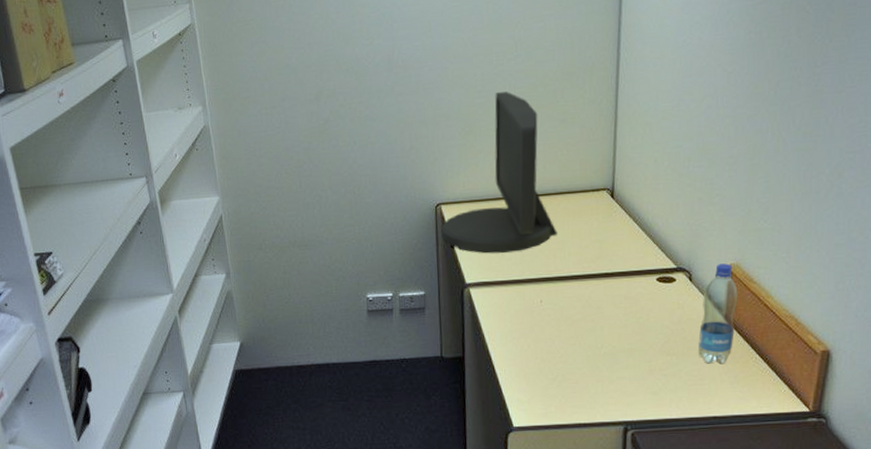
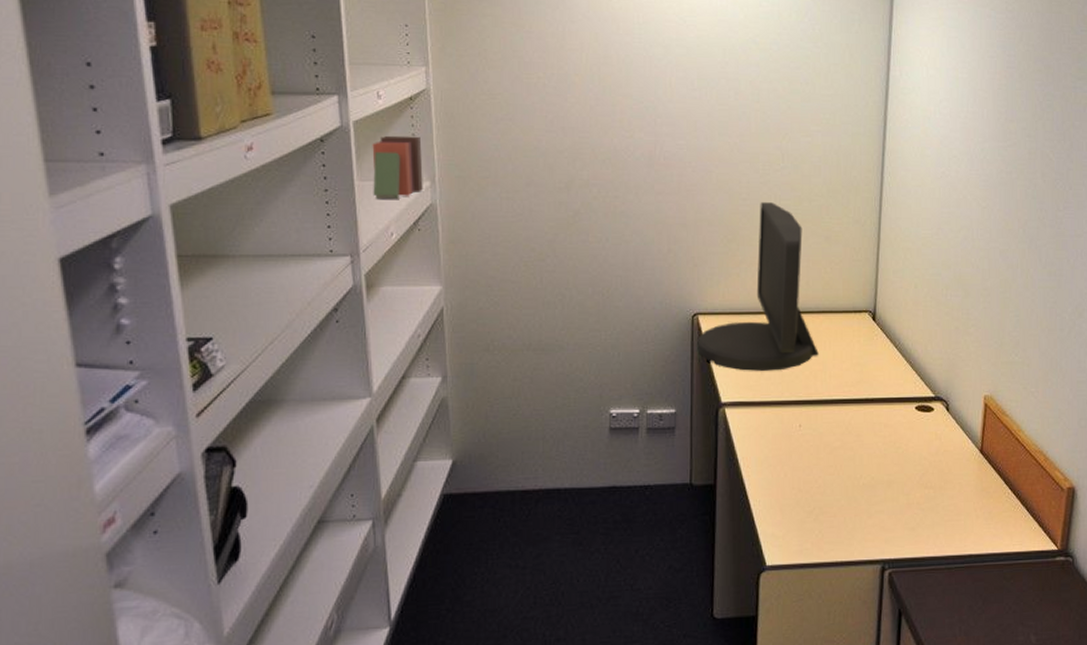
books: none [153,67,197,126] -> present [372,135,423,199]
bottle: present [698,263,738,365] -> none [955,395,992,499]

